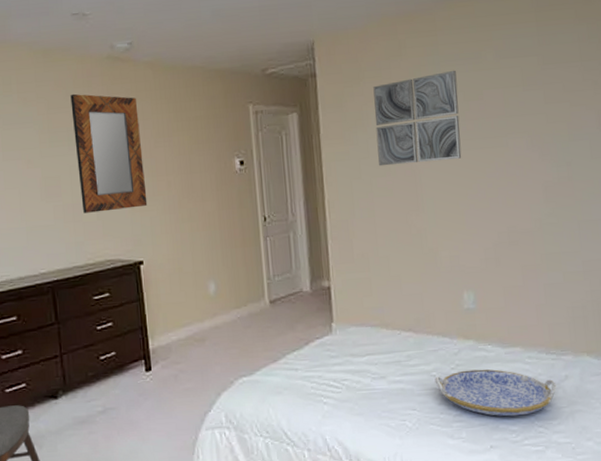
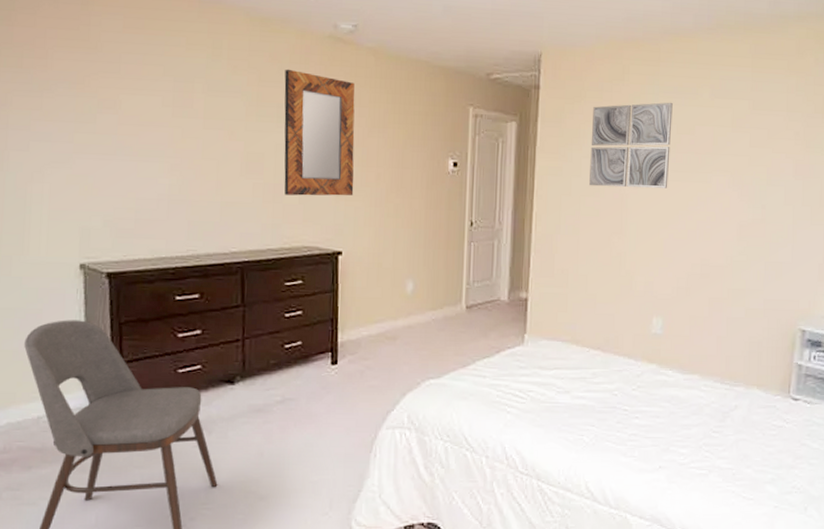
serving tray: present [434,369,557,417] -> none [616,392,726,440]

